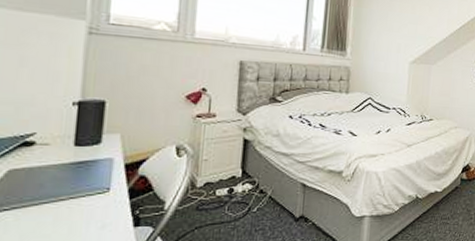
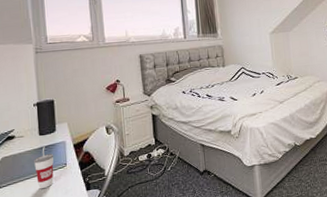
cup: none [59,162,93,219] -> present [34,146,54,189]

